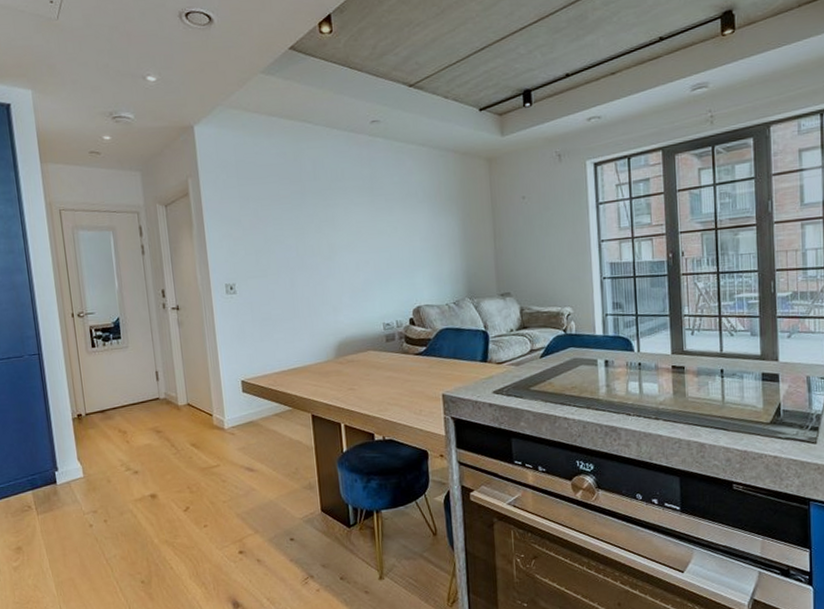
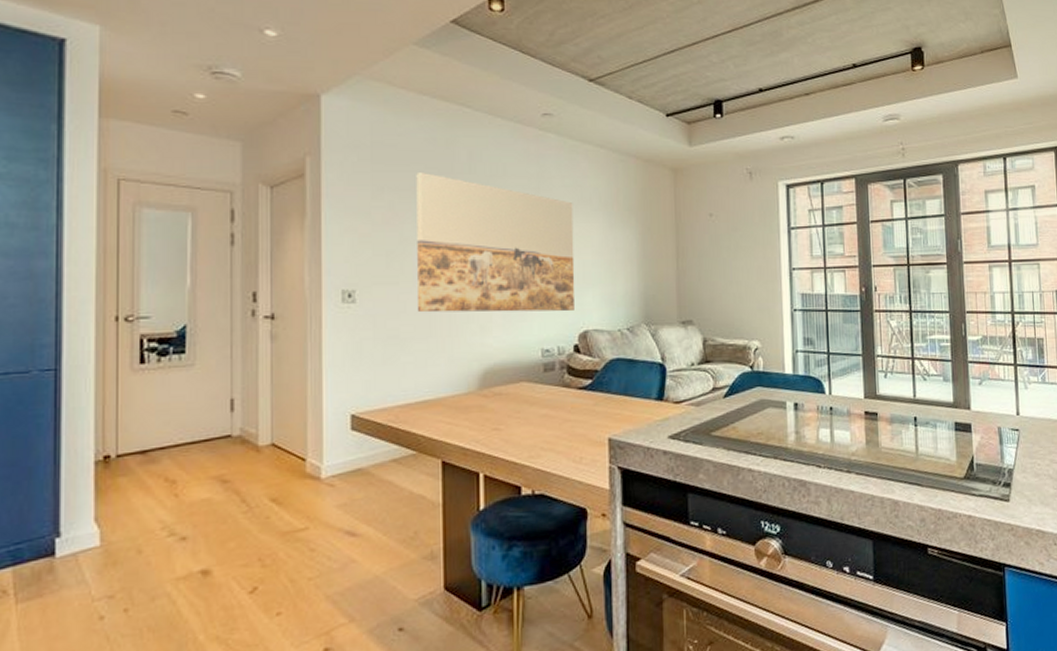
wall art: none [272,182,408,299] -> present [416,171,575,313]

